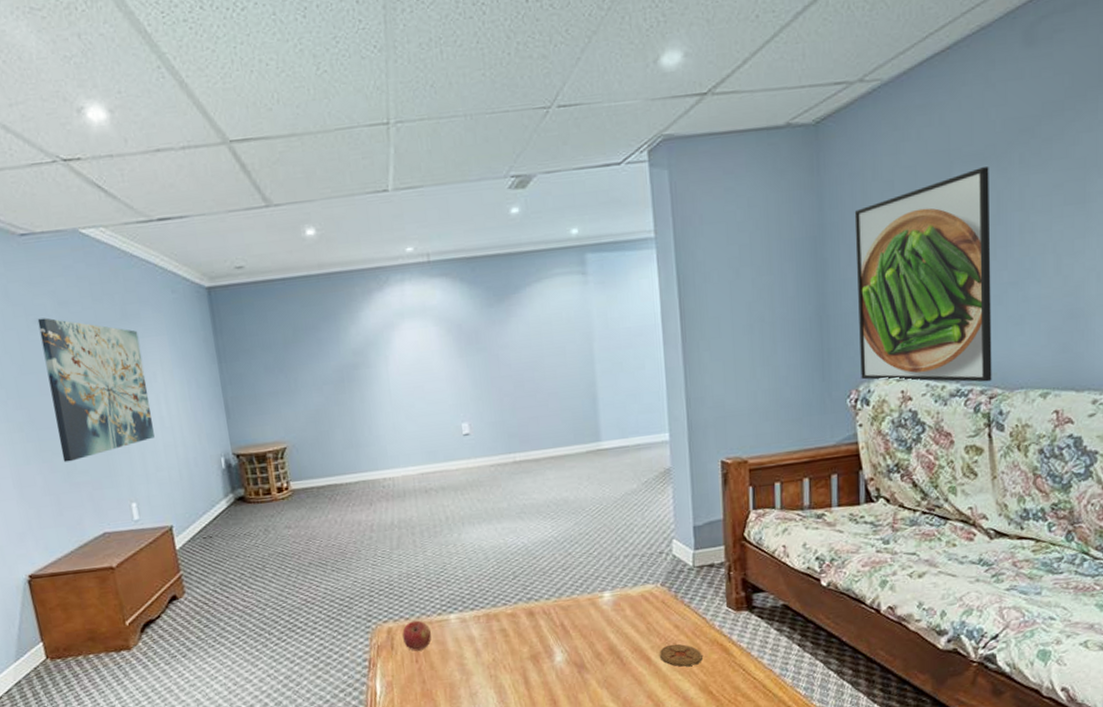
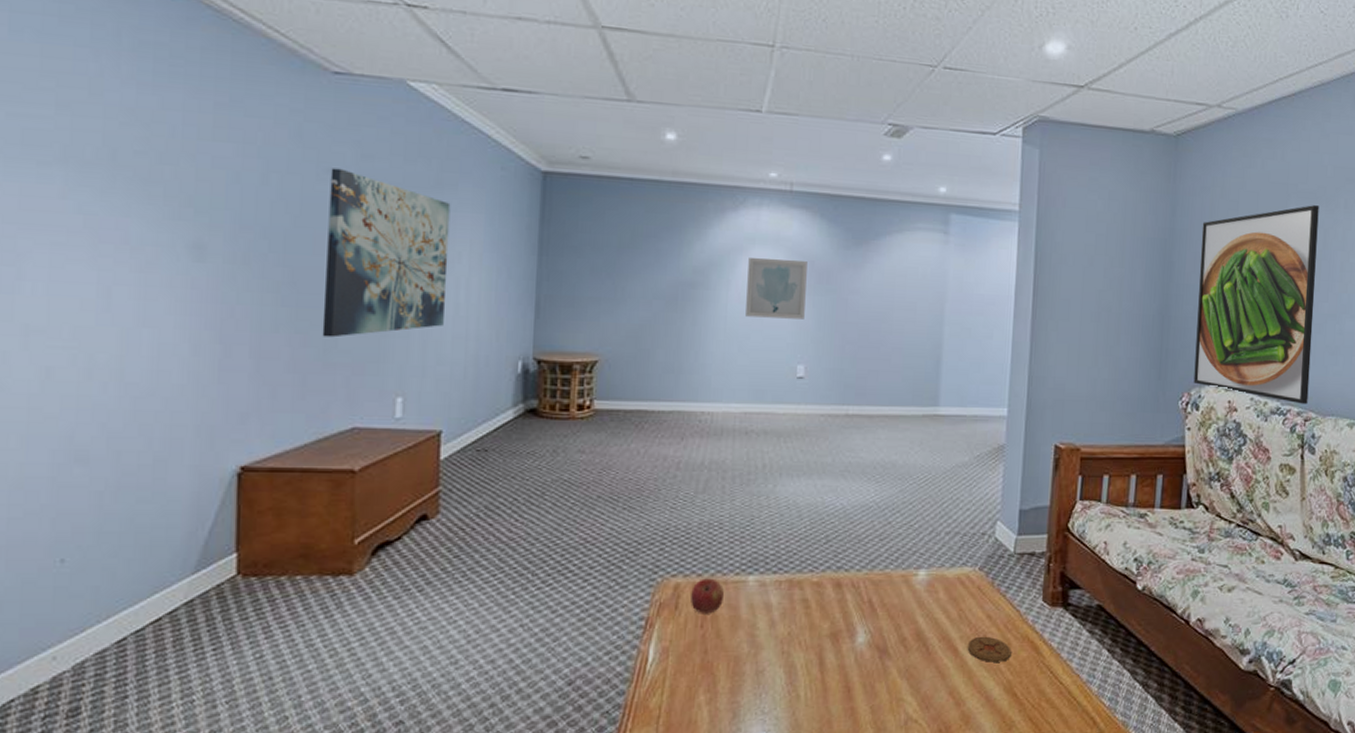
wall art: none [401,326,461,387] -> present [746,257,807,319]

